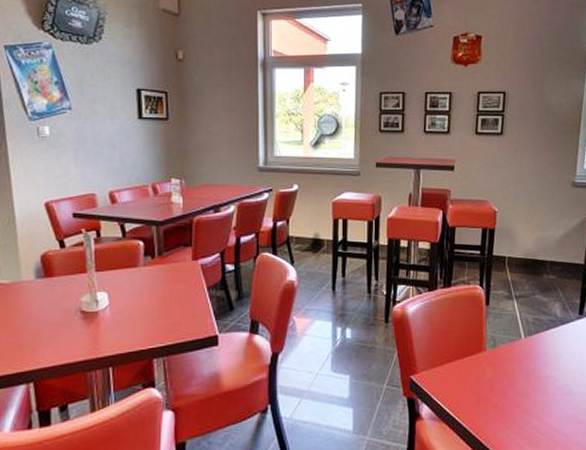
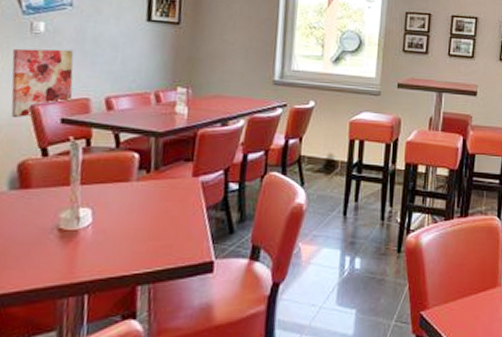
wall art: none [25,150,80,214] -> present [11,48,74,117]

